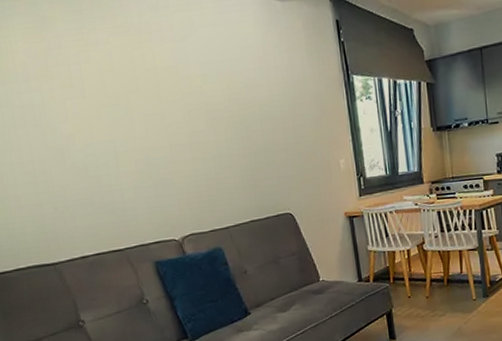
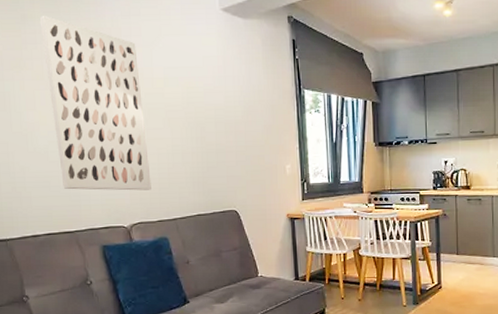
wall art: none [61,15,200,205] -> present [39,15,151,191]

